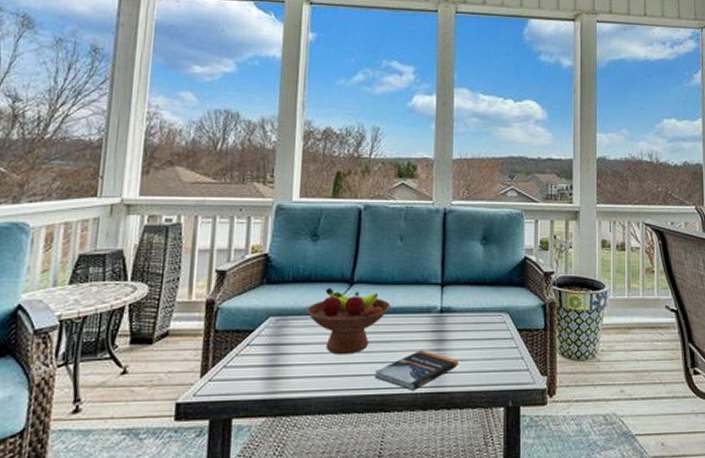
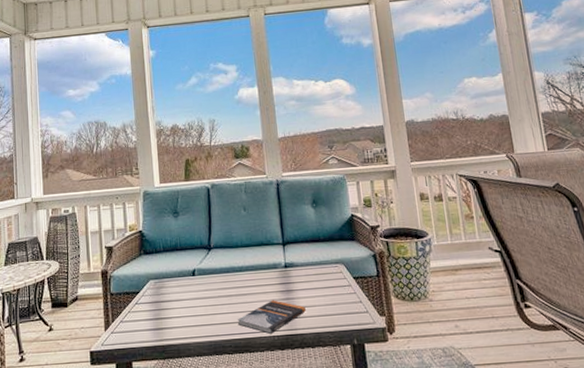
fruit bowl: present [306,287,390,355] -> none [177,253,243,308]

